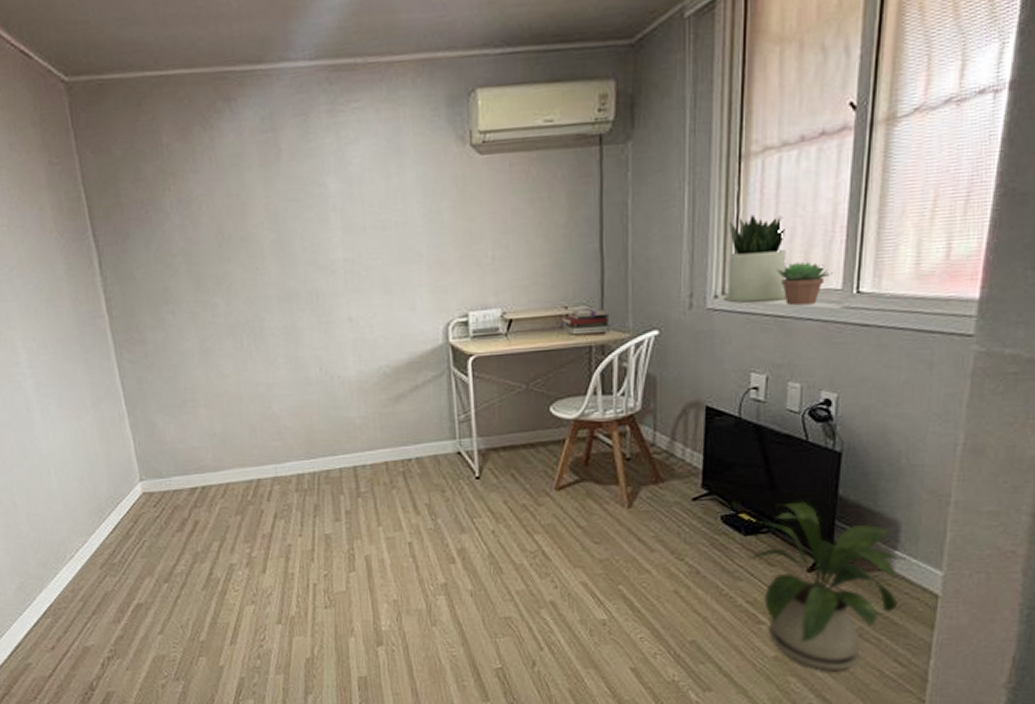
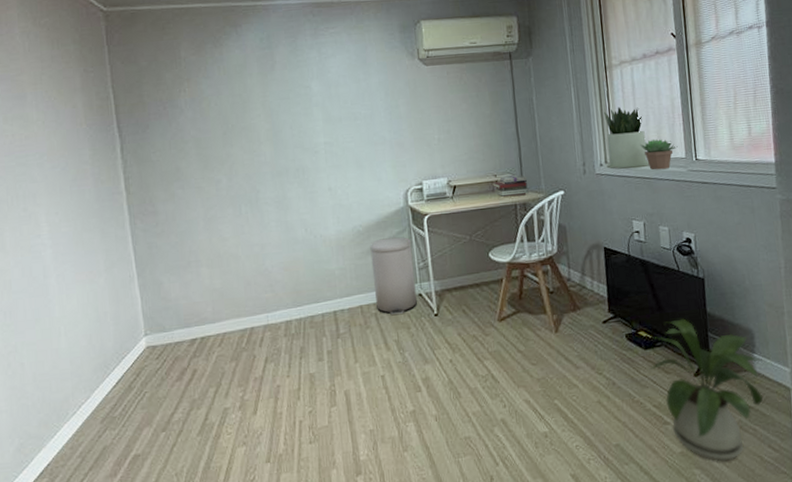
pedal bin: none [398,382,455,476] -> present [370,236,417,316]

